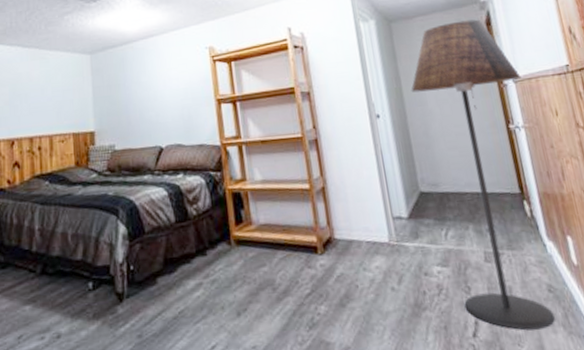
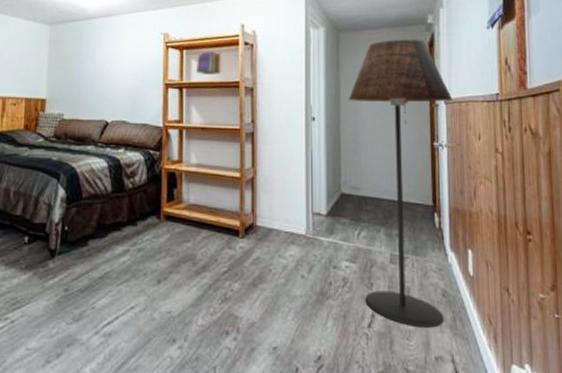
books: none [247,60,274,85] -> present [196,52,221,76]

